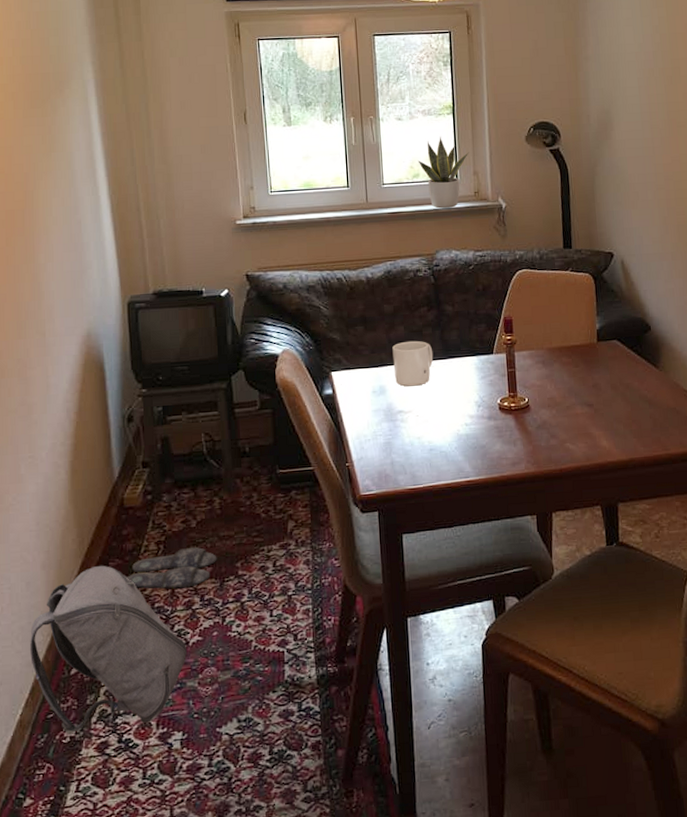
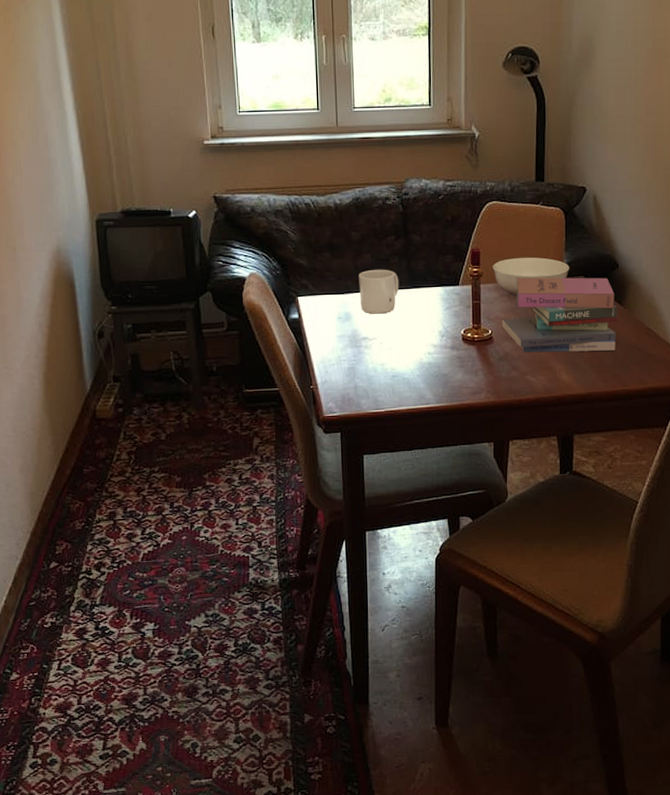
backpack: present [29,565,188,735] -> none [11,471,158,621]
slippers: present [126,547,217,589] -> none [100,459,186,496]
potted plant: present [418,136,469,209] -> none [390,59,444,135]
bowl: none [525,323,603,364] -> present [492,257,570,297]
books: none [537,340,655,419] -> present [501,277,618,353]

